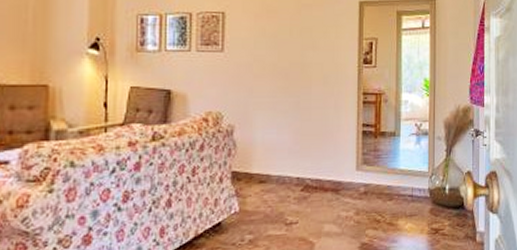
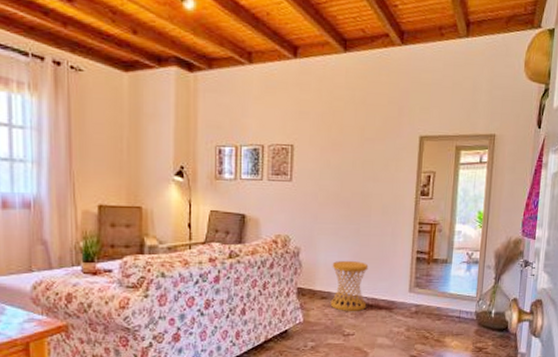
side table: none [270,137,311,197] -> present [330,260,369,312]

